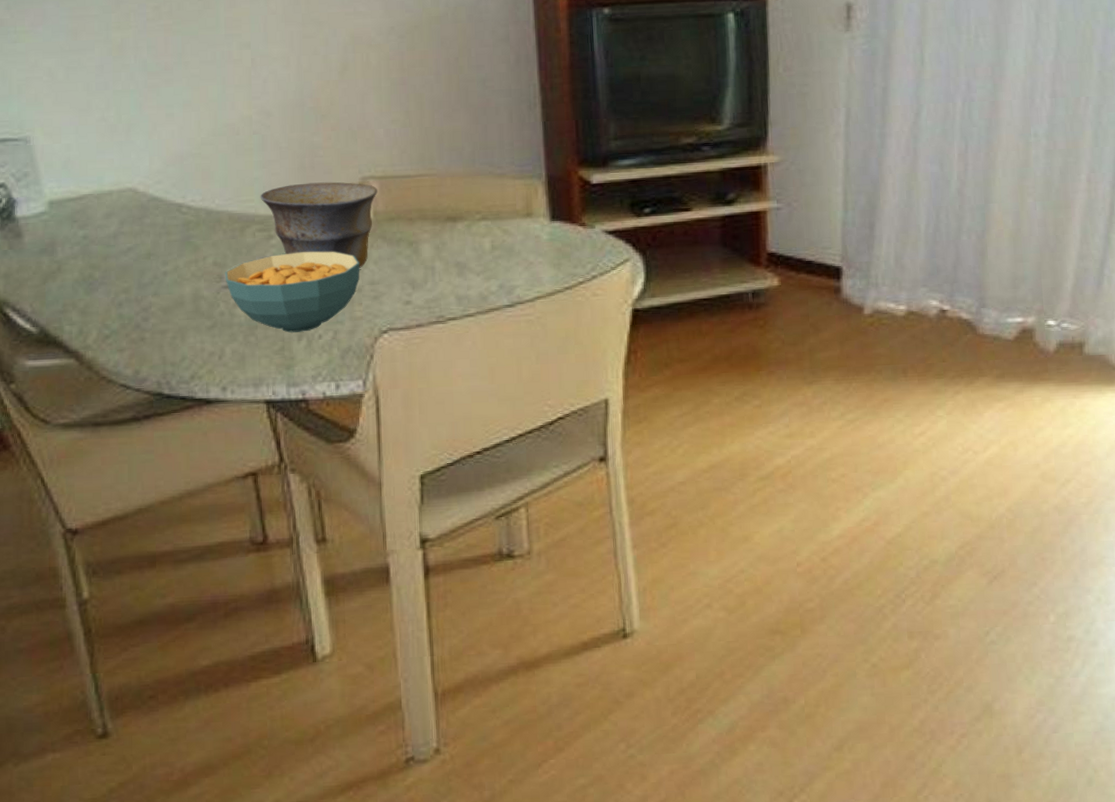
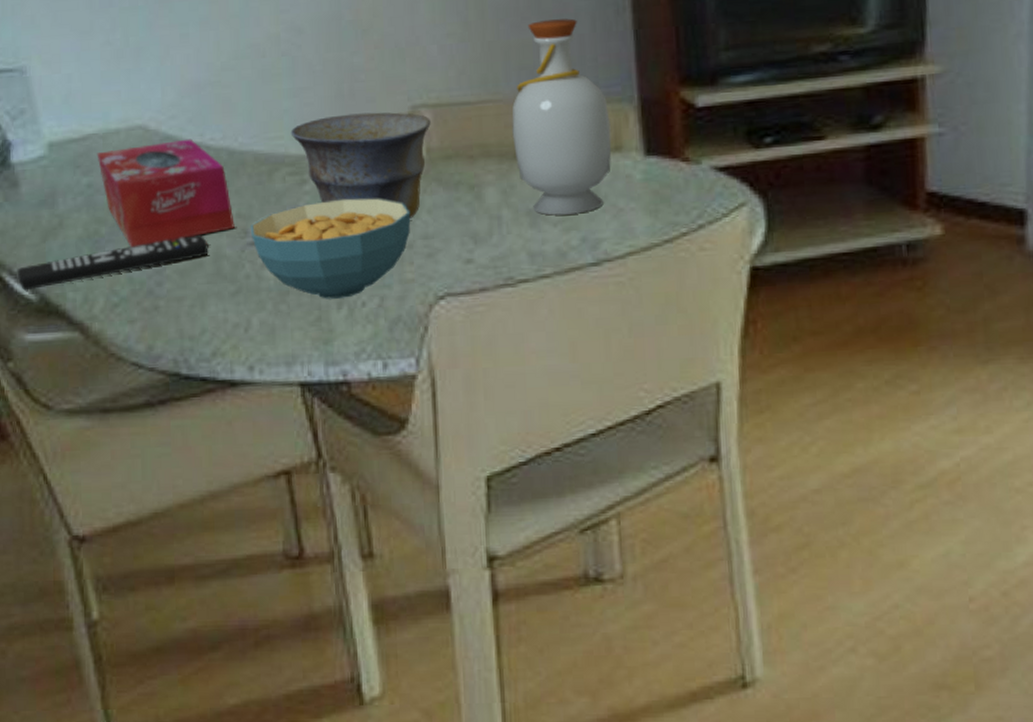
remote control: none [19,279,190,324] -> present [17,234,210,291]
tissue box: none [92,200,211,289] -> present [97,138,235,248]
bottle: none [444,111,524,267] -> present [512,18,612,216]

